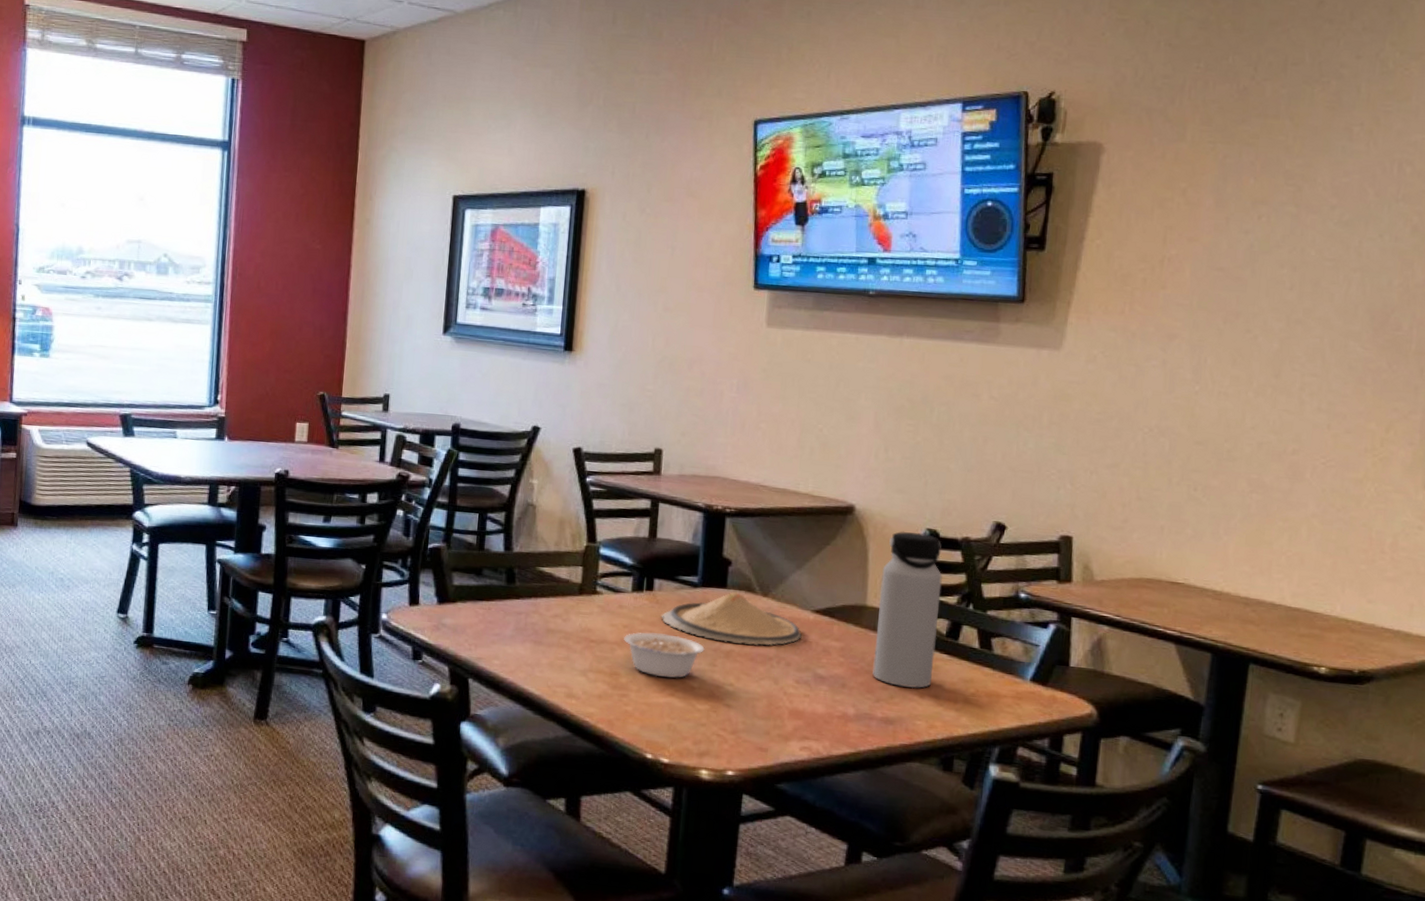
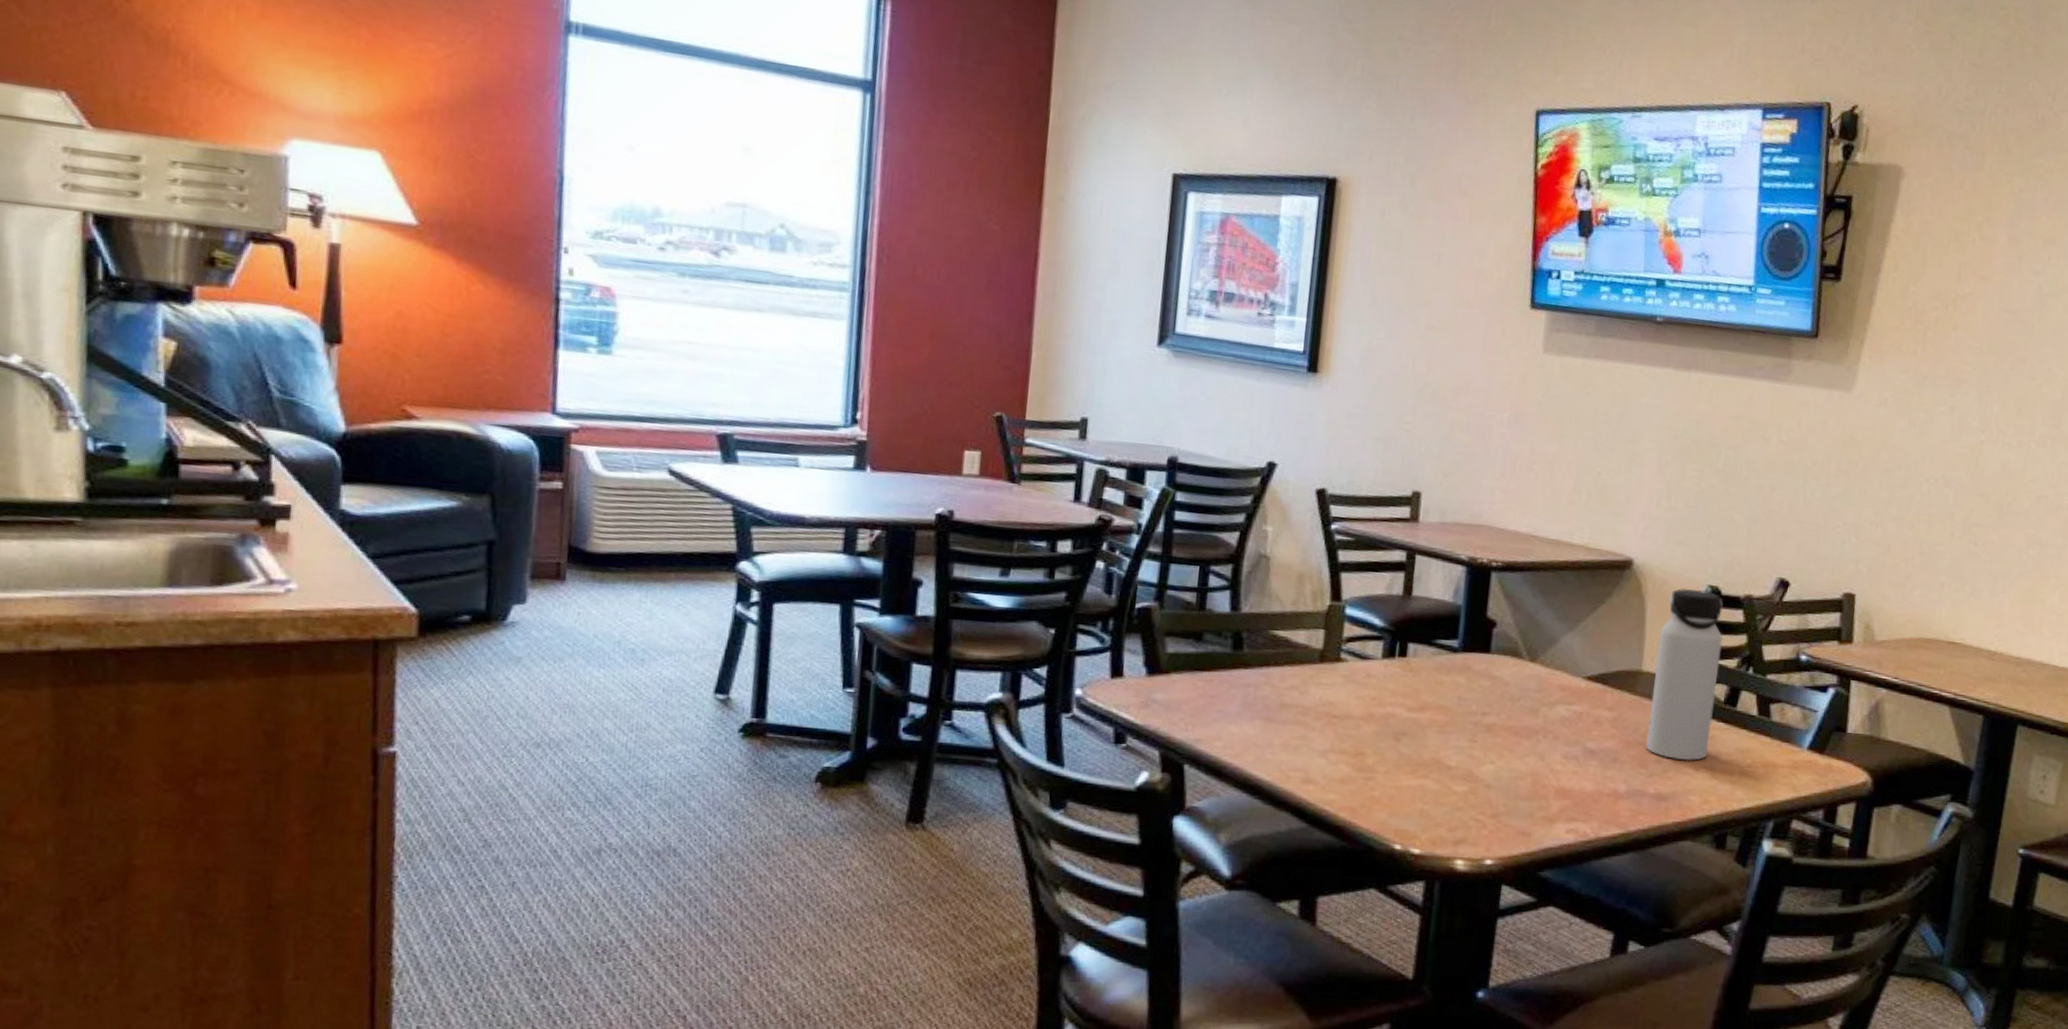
legume: present [624,632,705,678] -> none [1371,705,1464,757]
plate: present [661,591,802,646] -> none [1415,656,1572,718]

